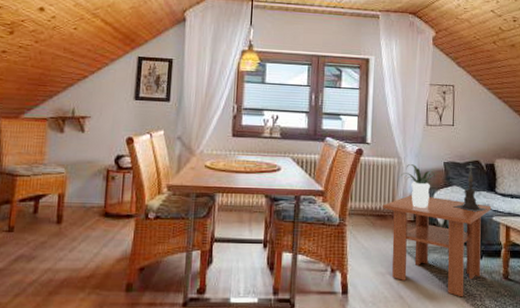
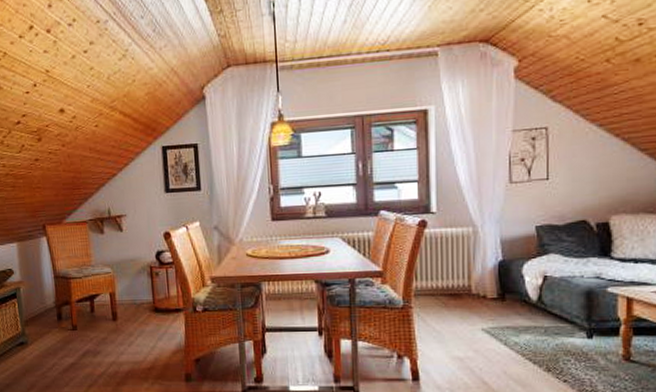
coffee table: present [383,195,492,297] -> none [456,269,606,383]
potted plant: present [398,164,440,208] -> none [475,232,530,283]
candle holder: present [453,163,487,212] -> none [549,224,599,283]

